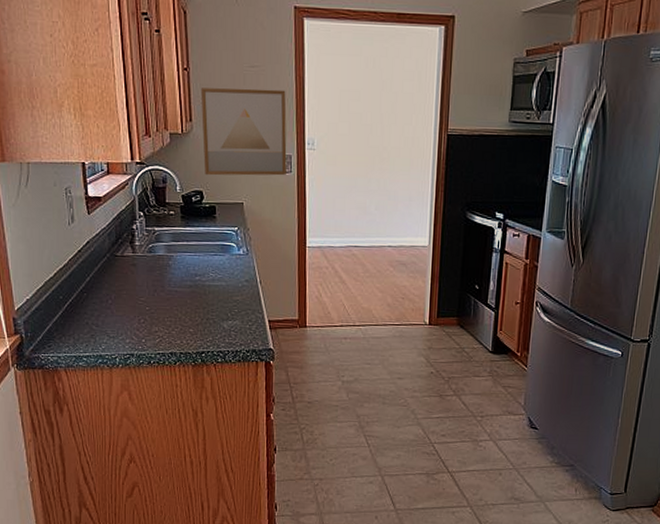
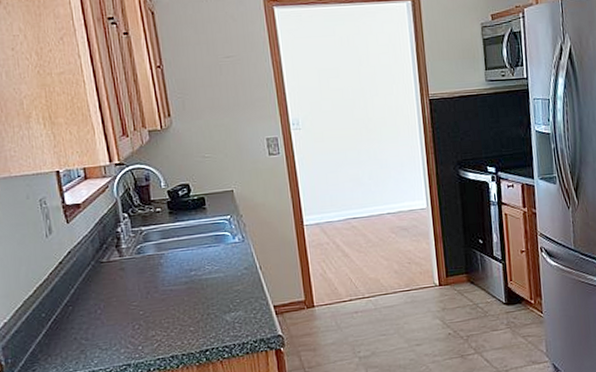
wall art: present [200,88,287,176] -> none [176,76,274,168]

